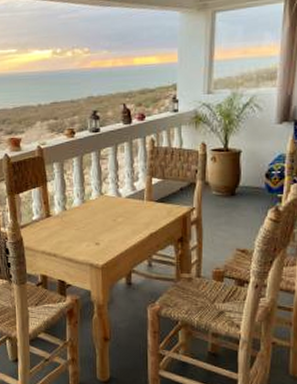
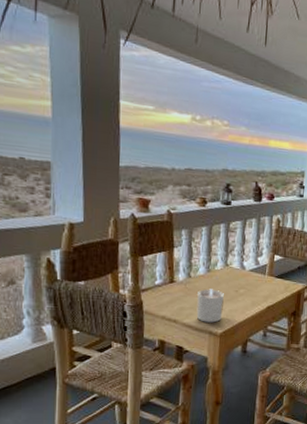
candle: none [74,220,102,255] -> present [196,289,224,323]

